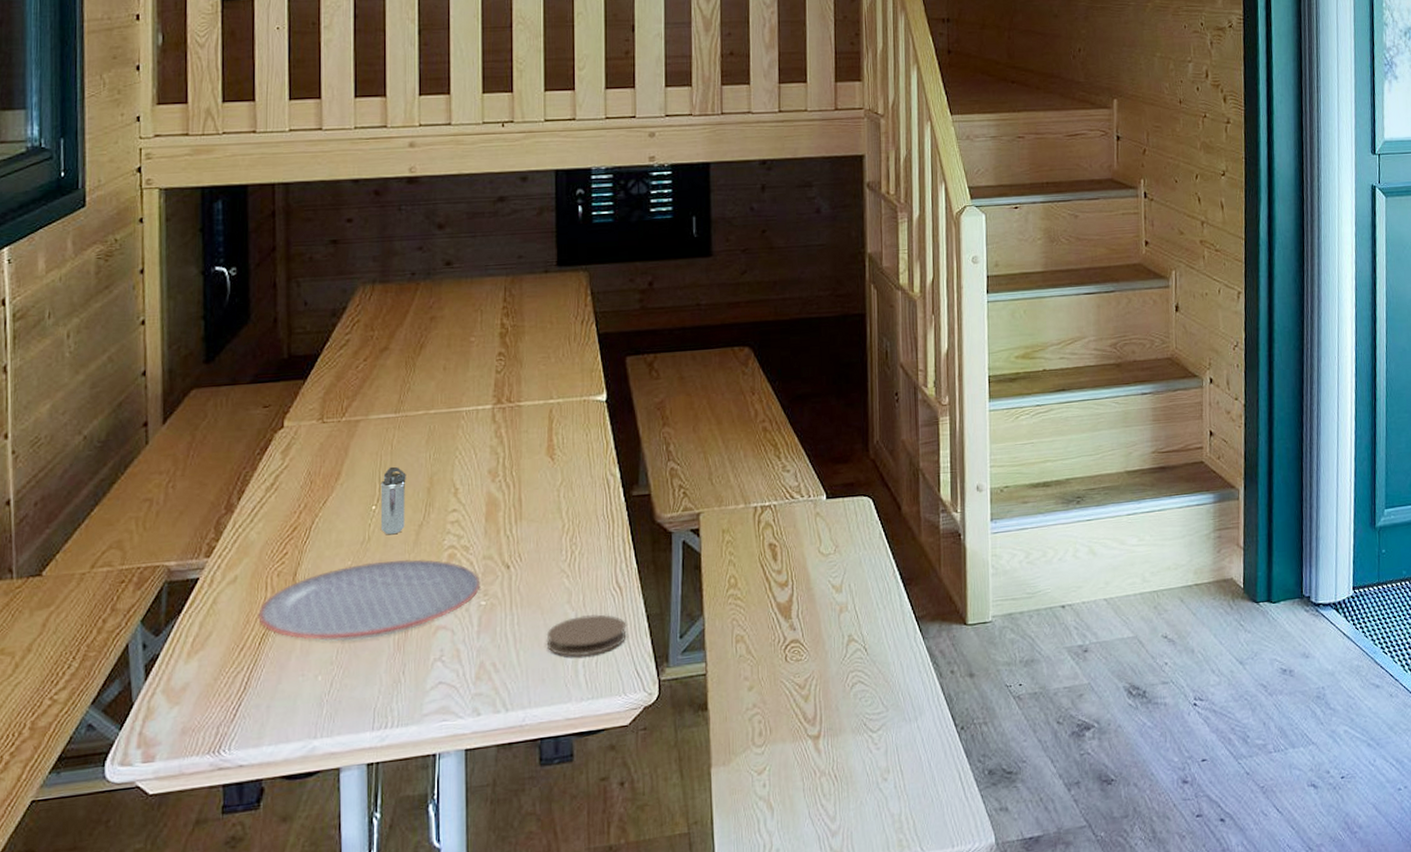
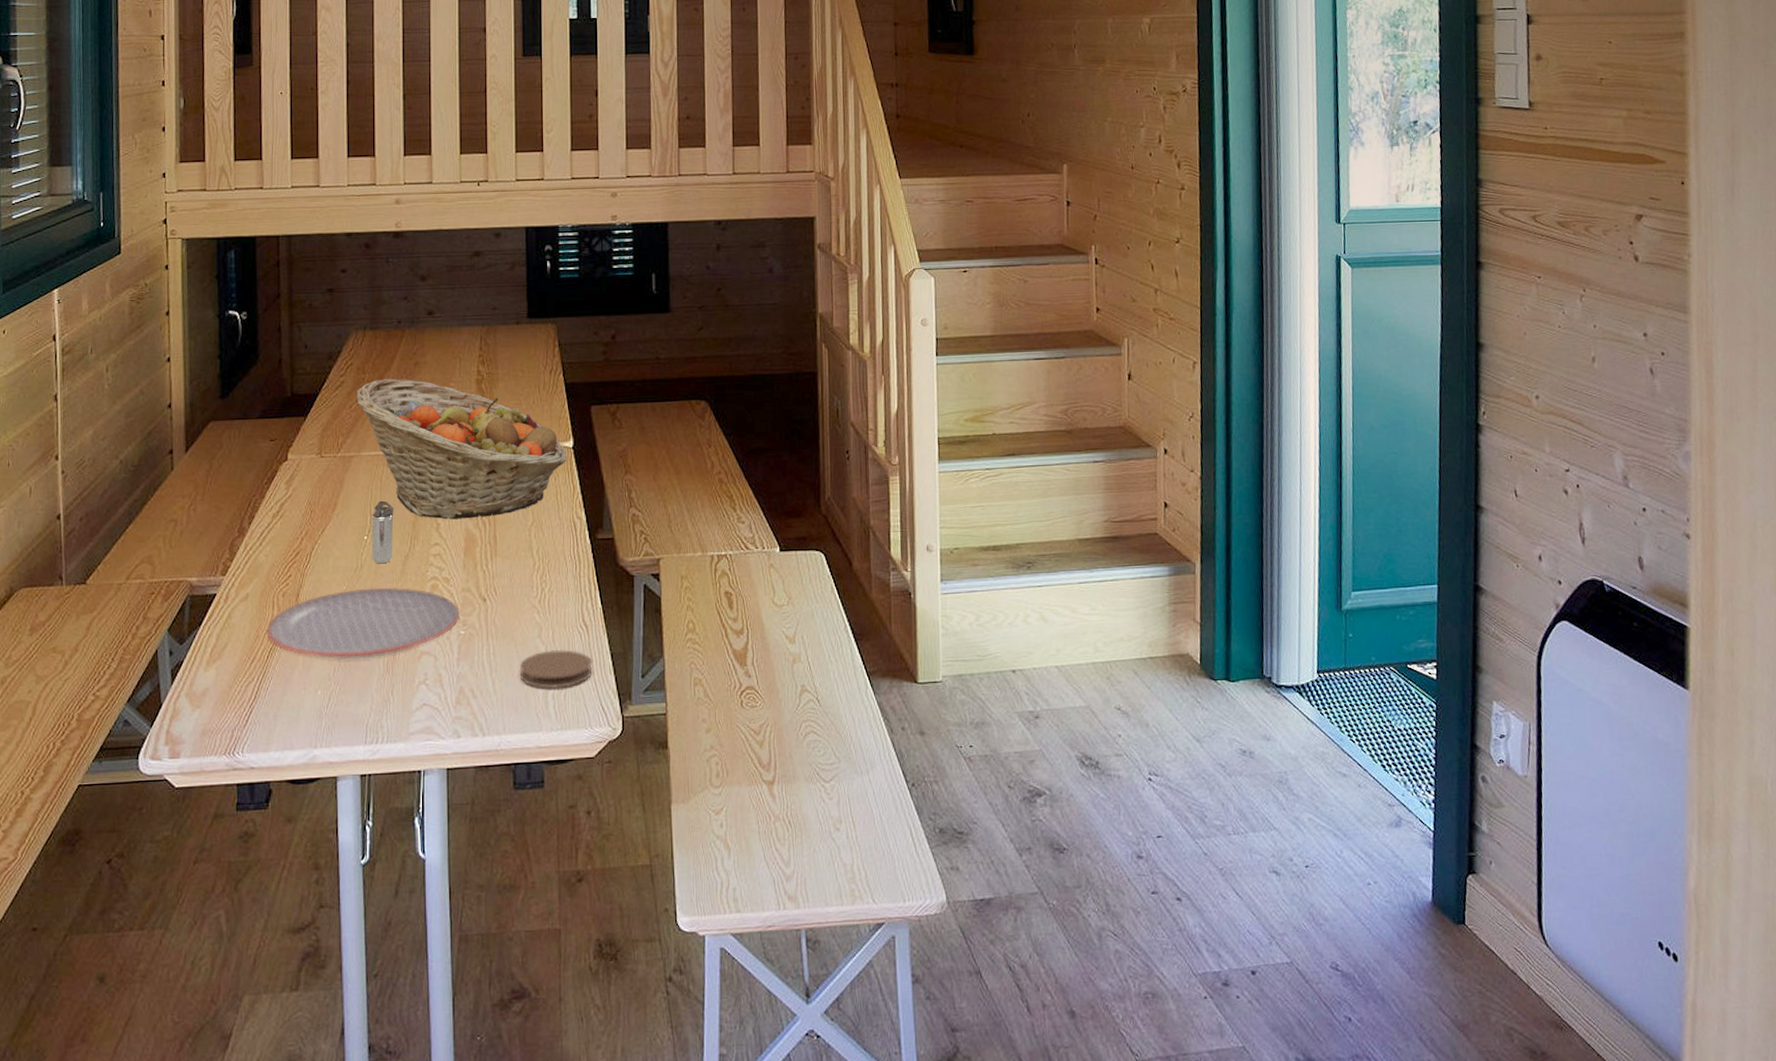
fruit basket: none [364,335,599,484] -> present [356,378,566,520]

